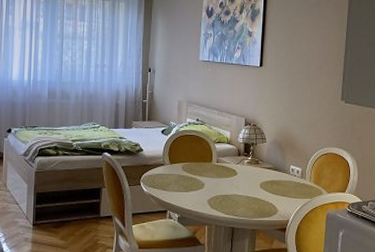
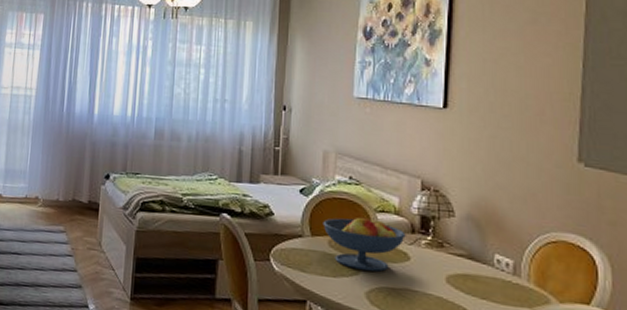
fruit bowl: none [178,147,235,185] -> present [322,217,406,272]

